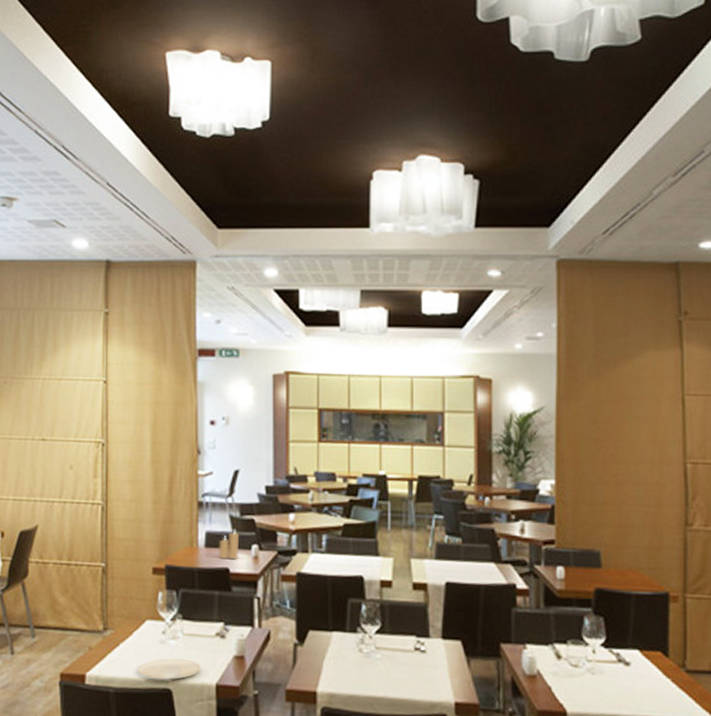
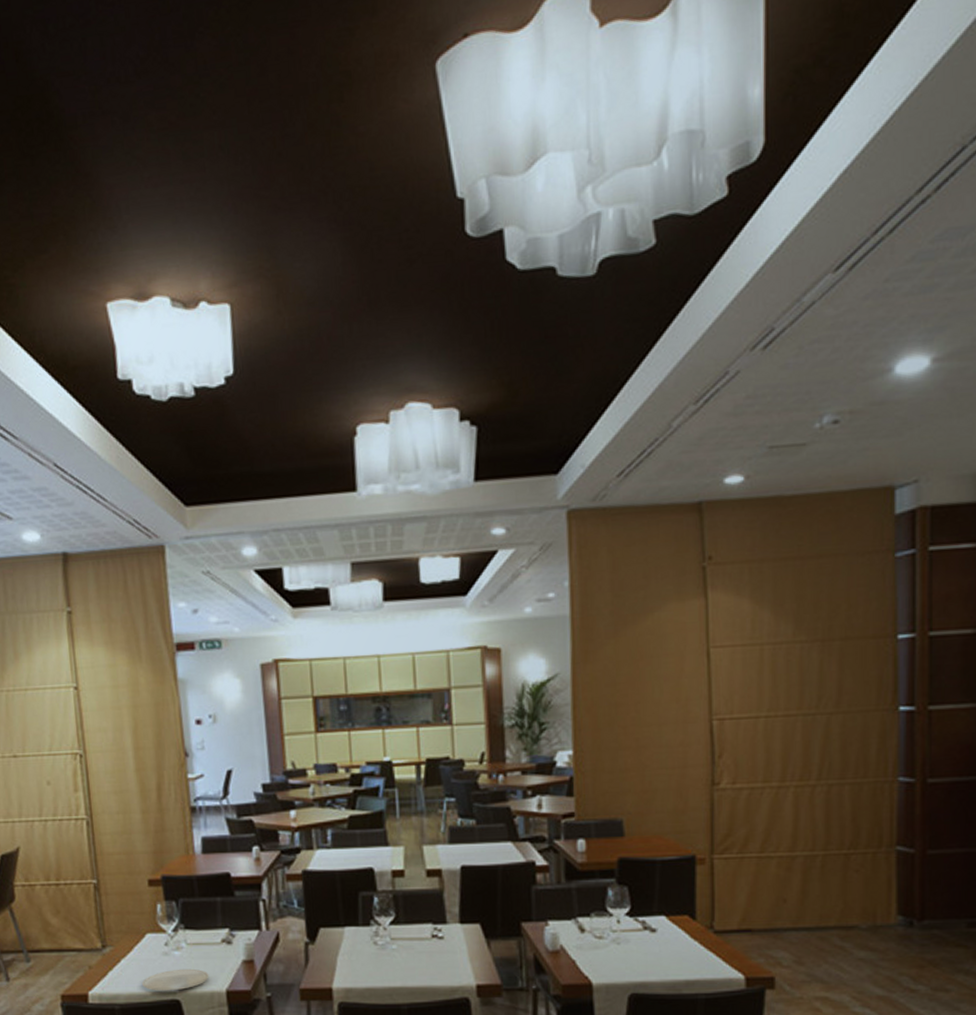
candle: present [218,529,240,560] -> none [216,832,240,864]

